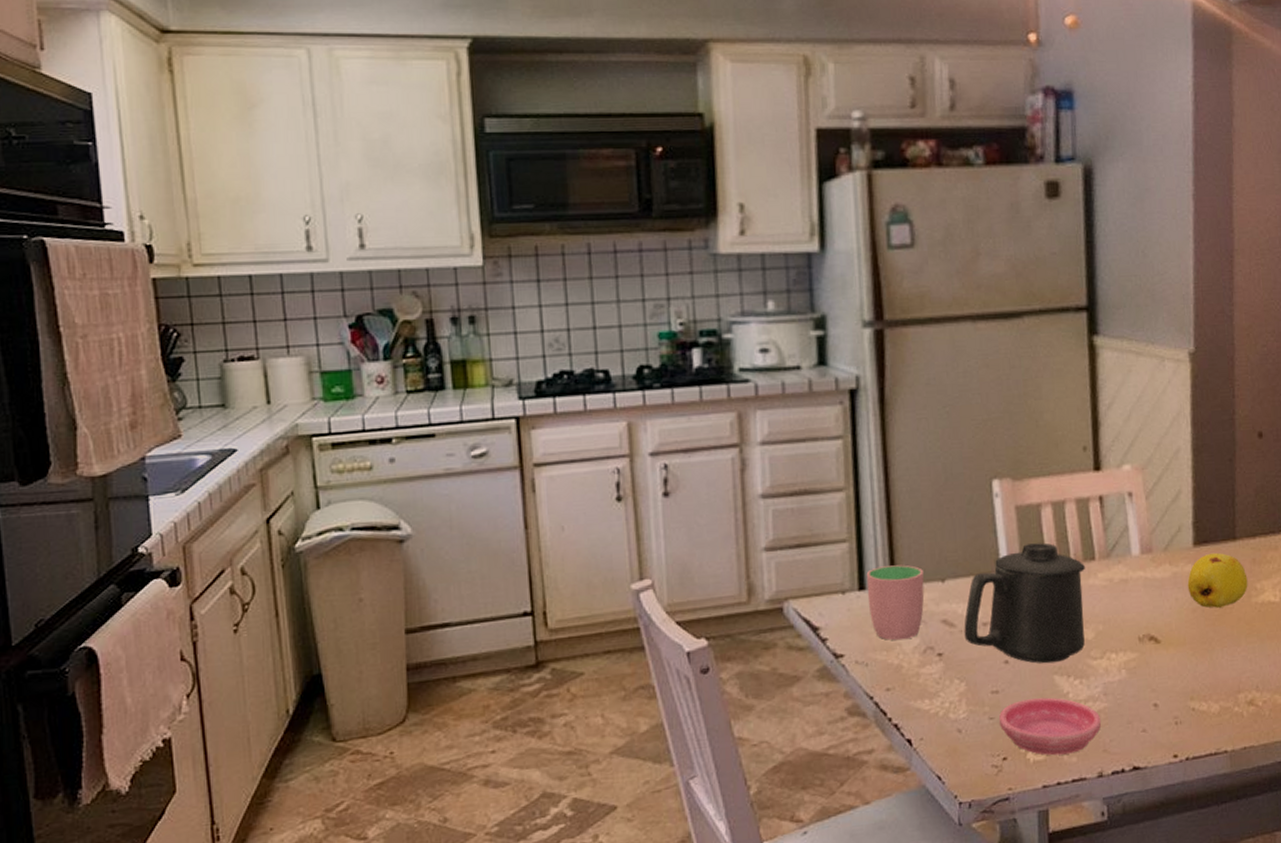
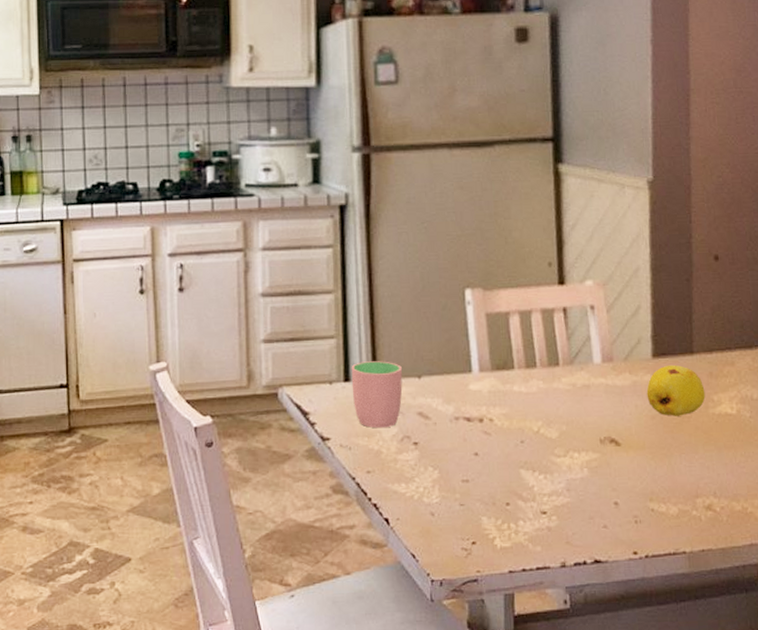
mug: present [964,543,1085,664] -> none [438,347,550,458]
saucer: present [998,697,1102,756] -> none [468,489,565,544]

